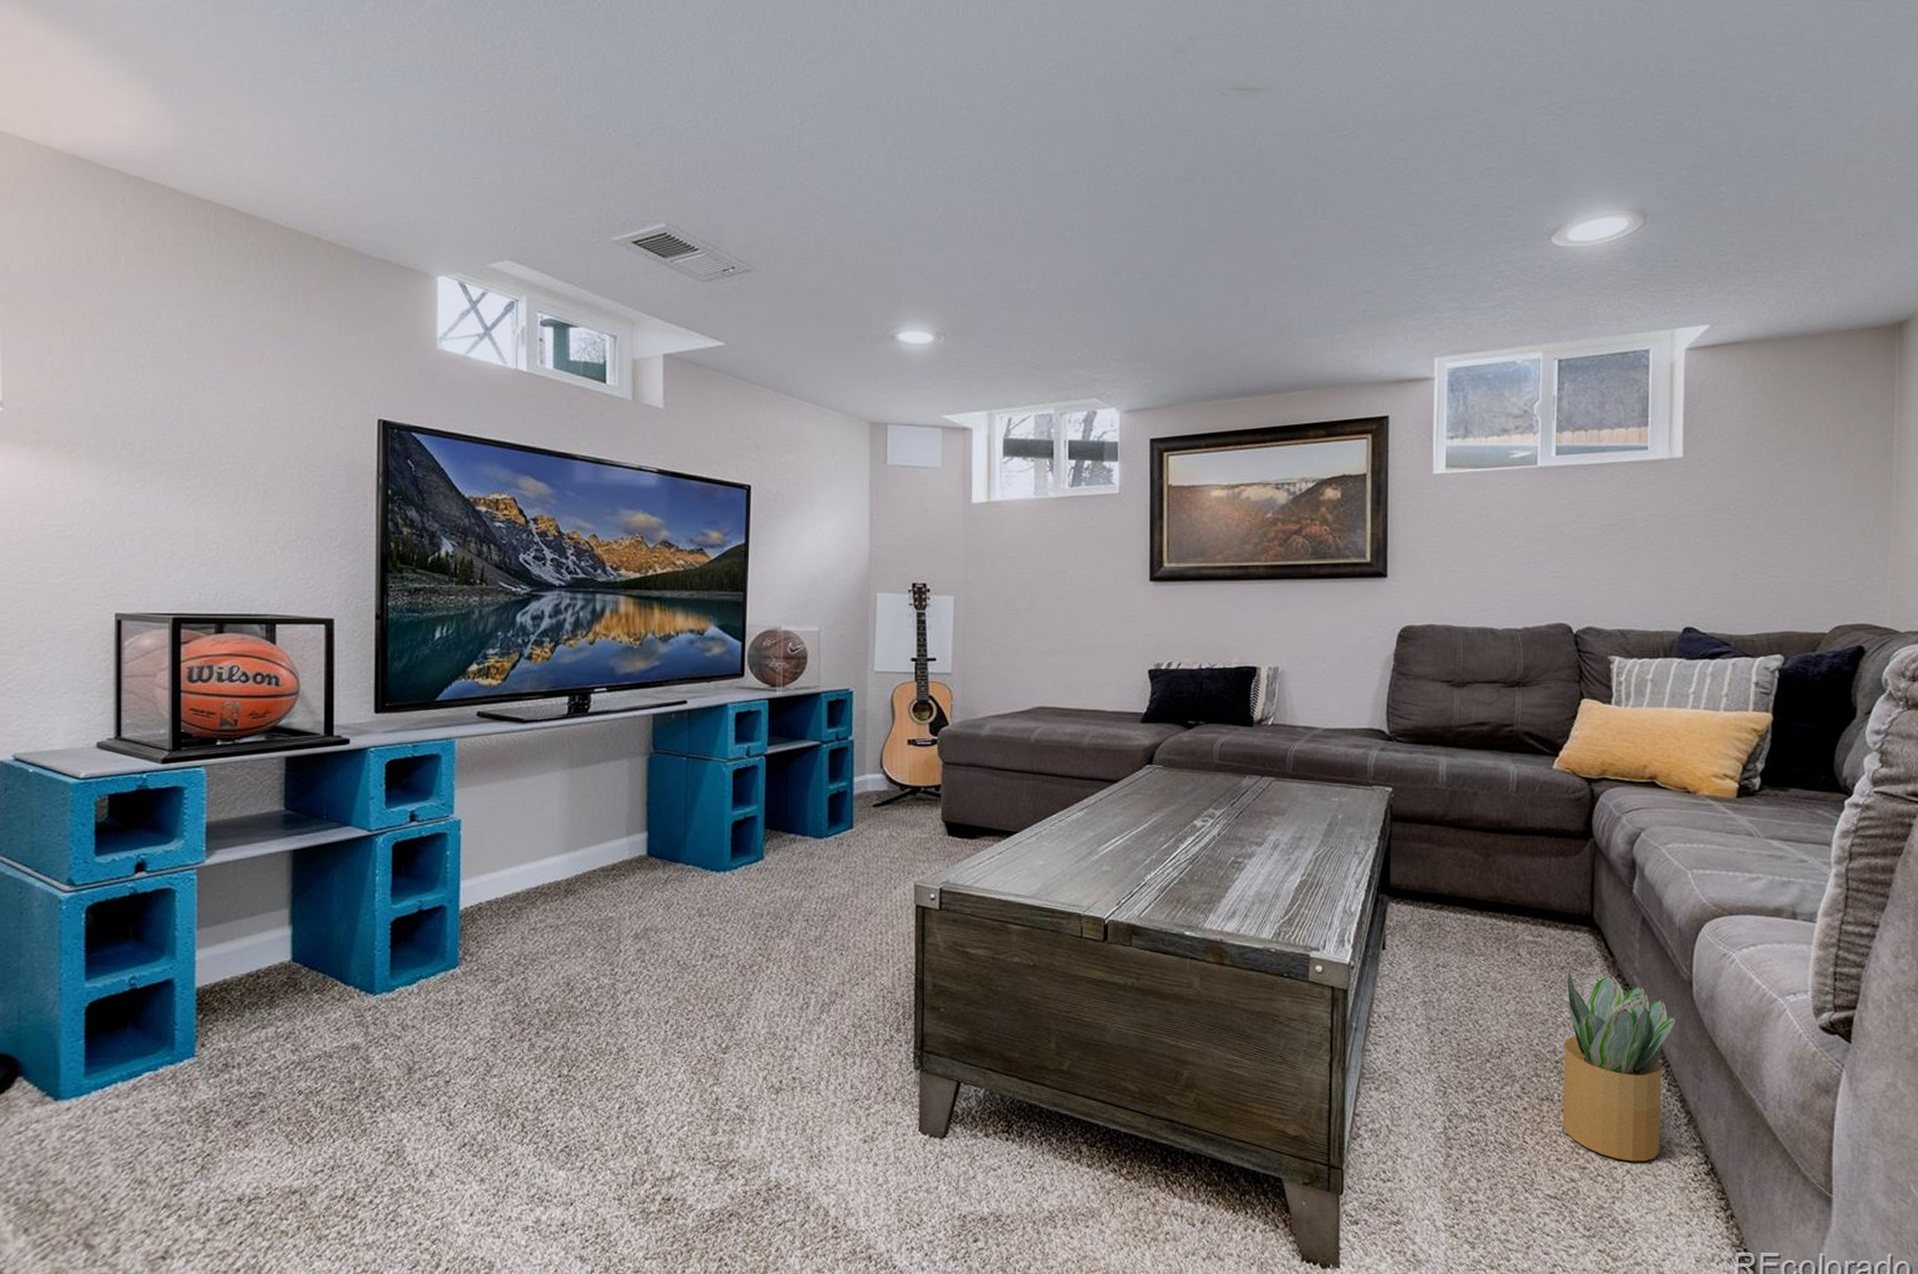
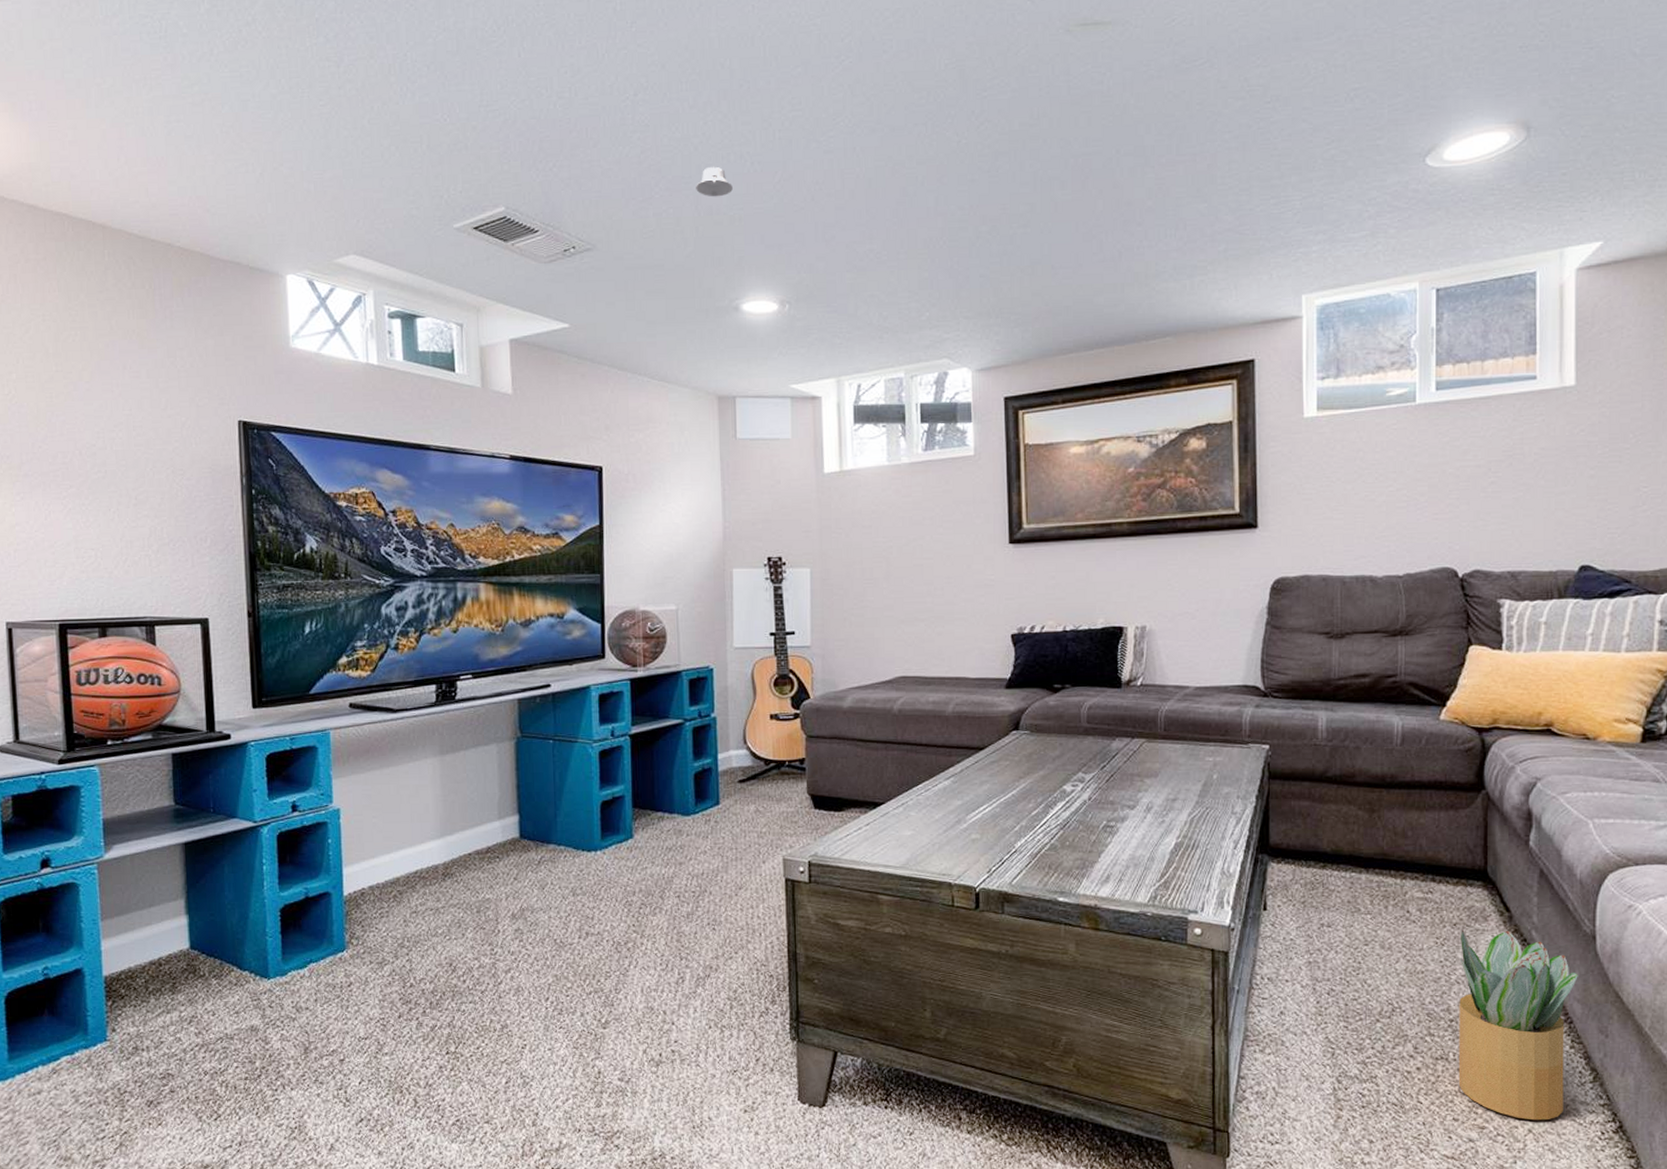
recessed light: none [858,198,894,228] -> present [696,166,733,197]

